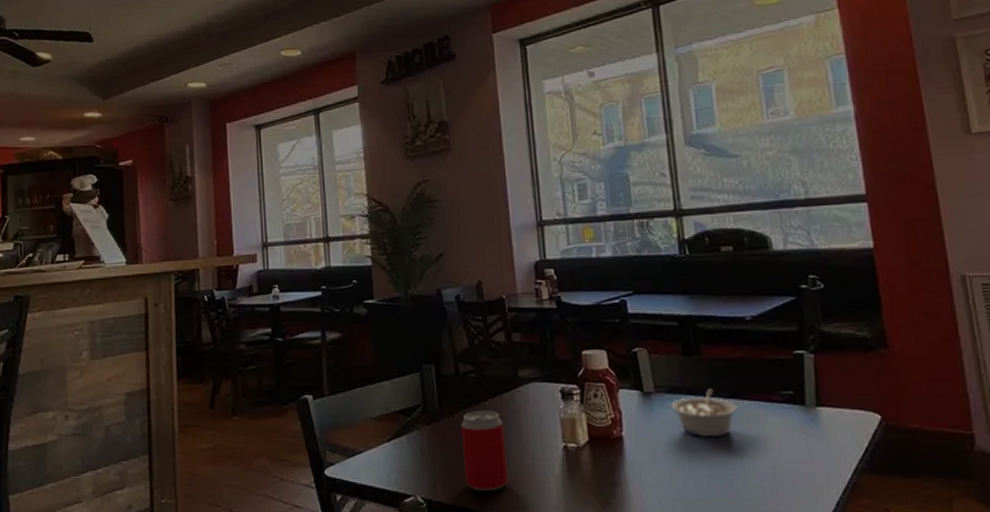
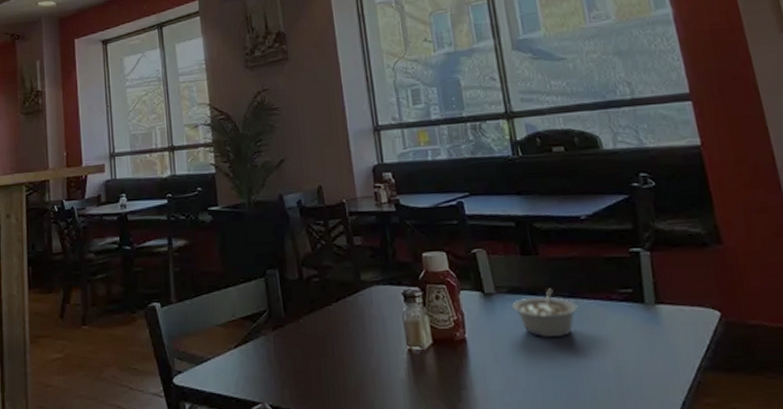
beverage can: present [461,411,509,492] -> none [306,315,355,398]

